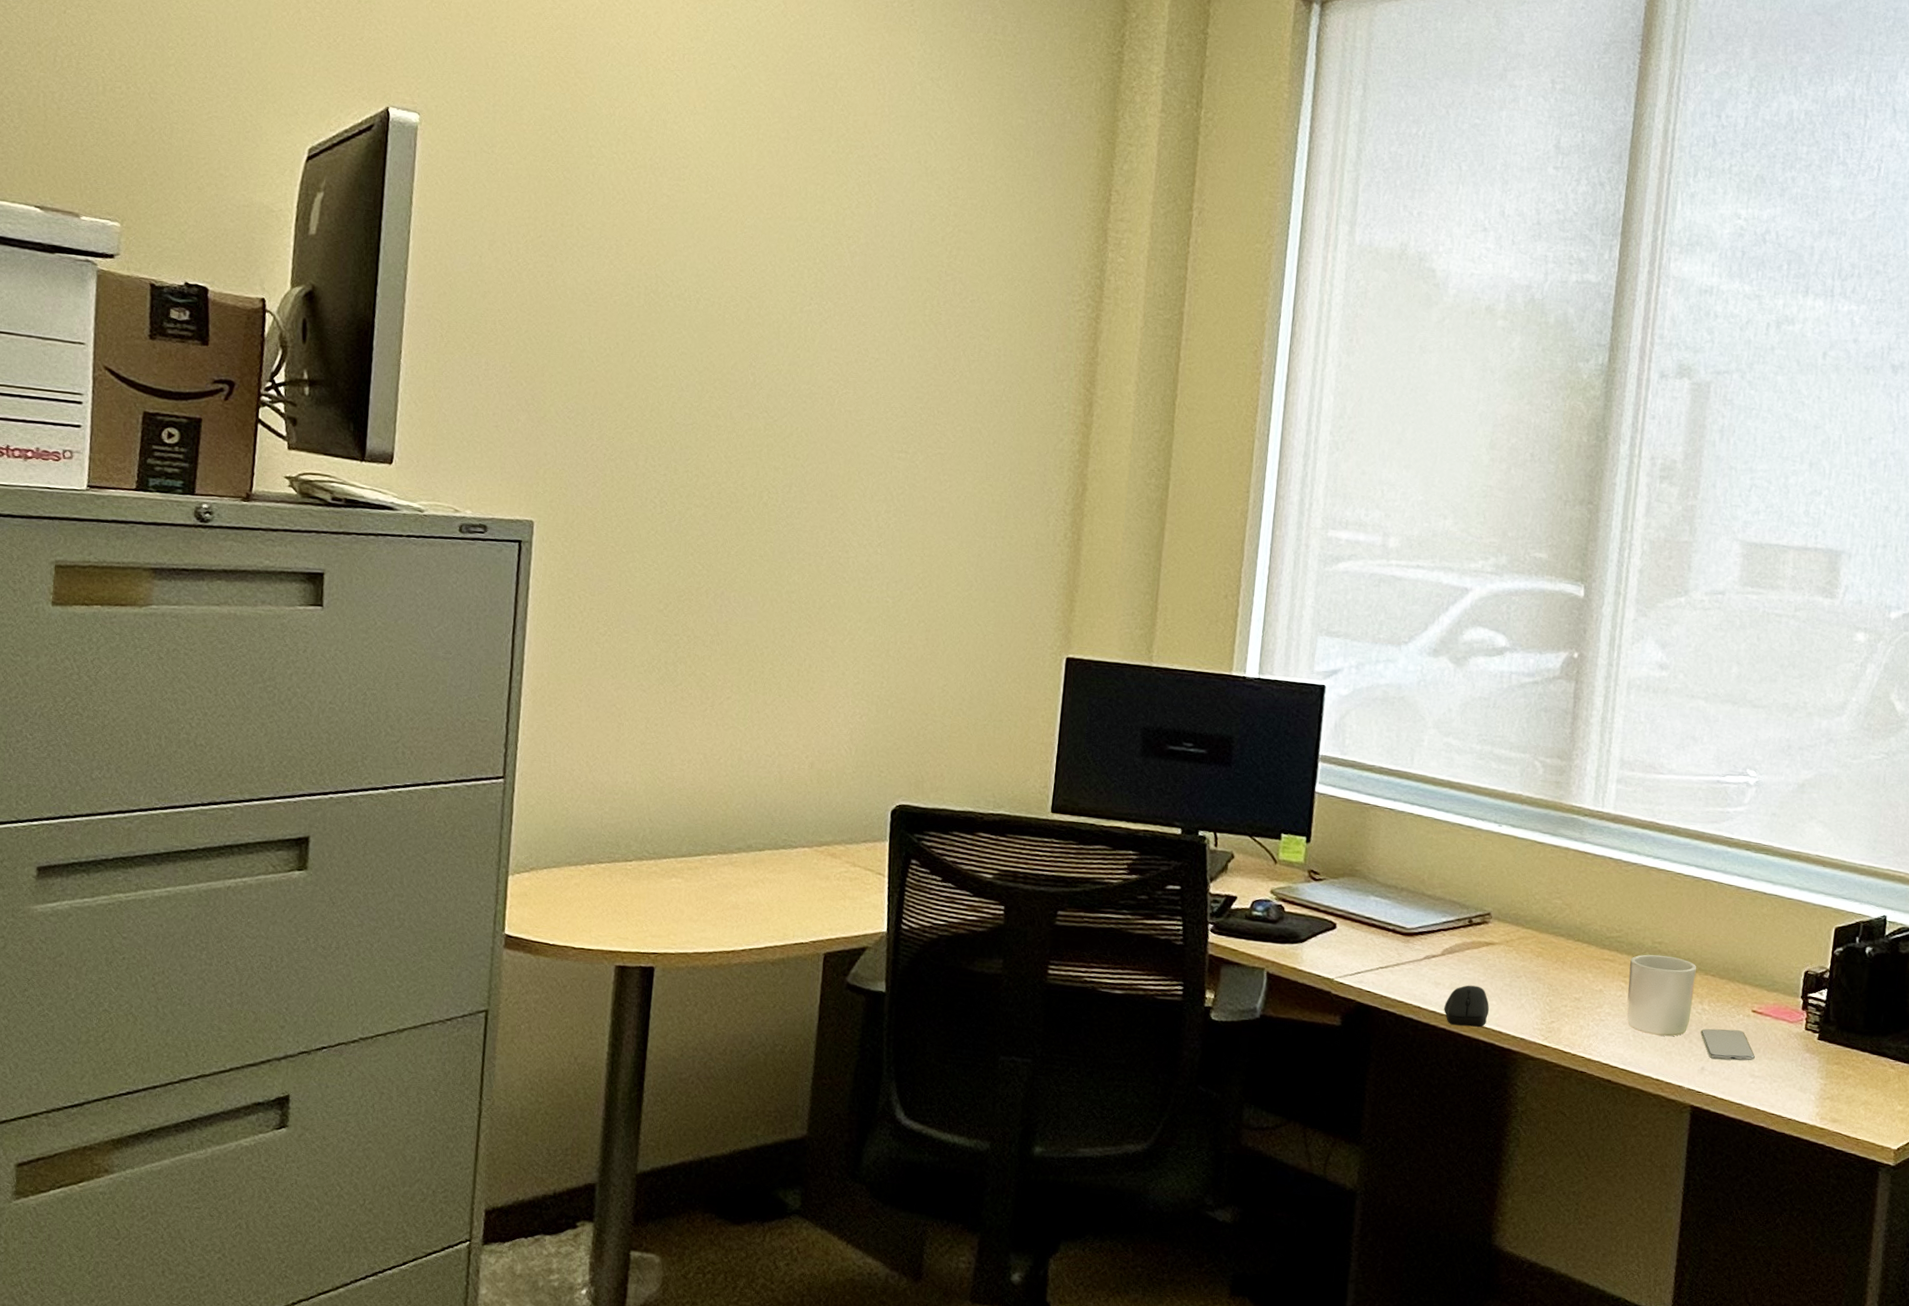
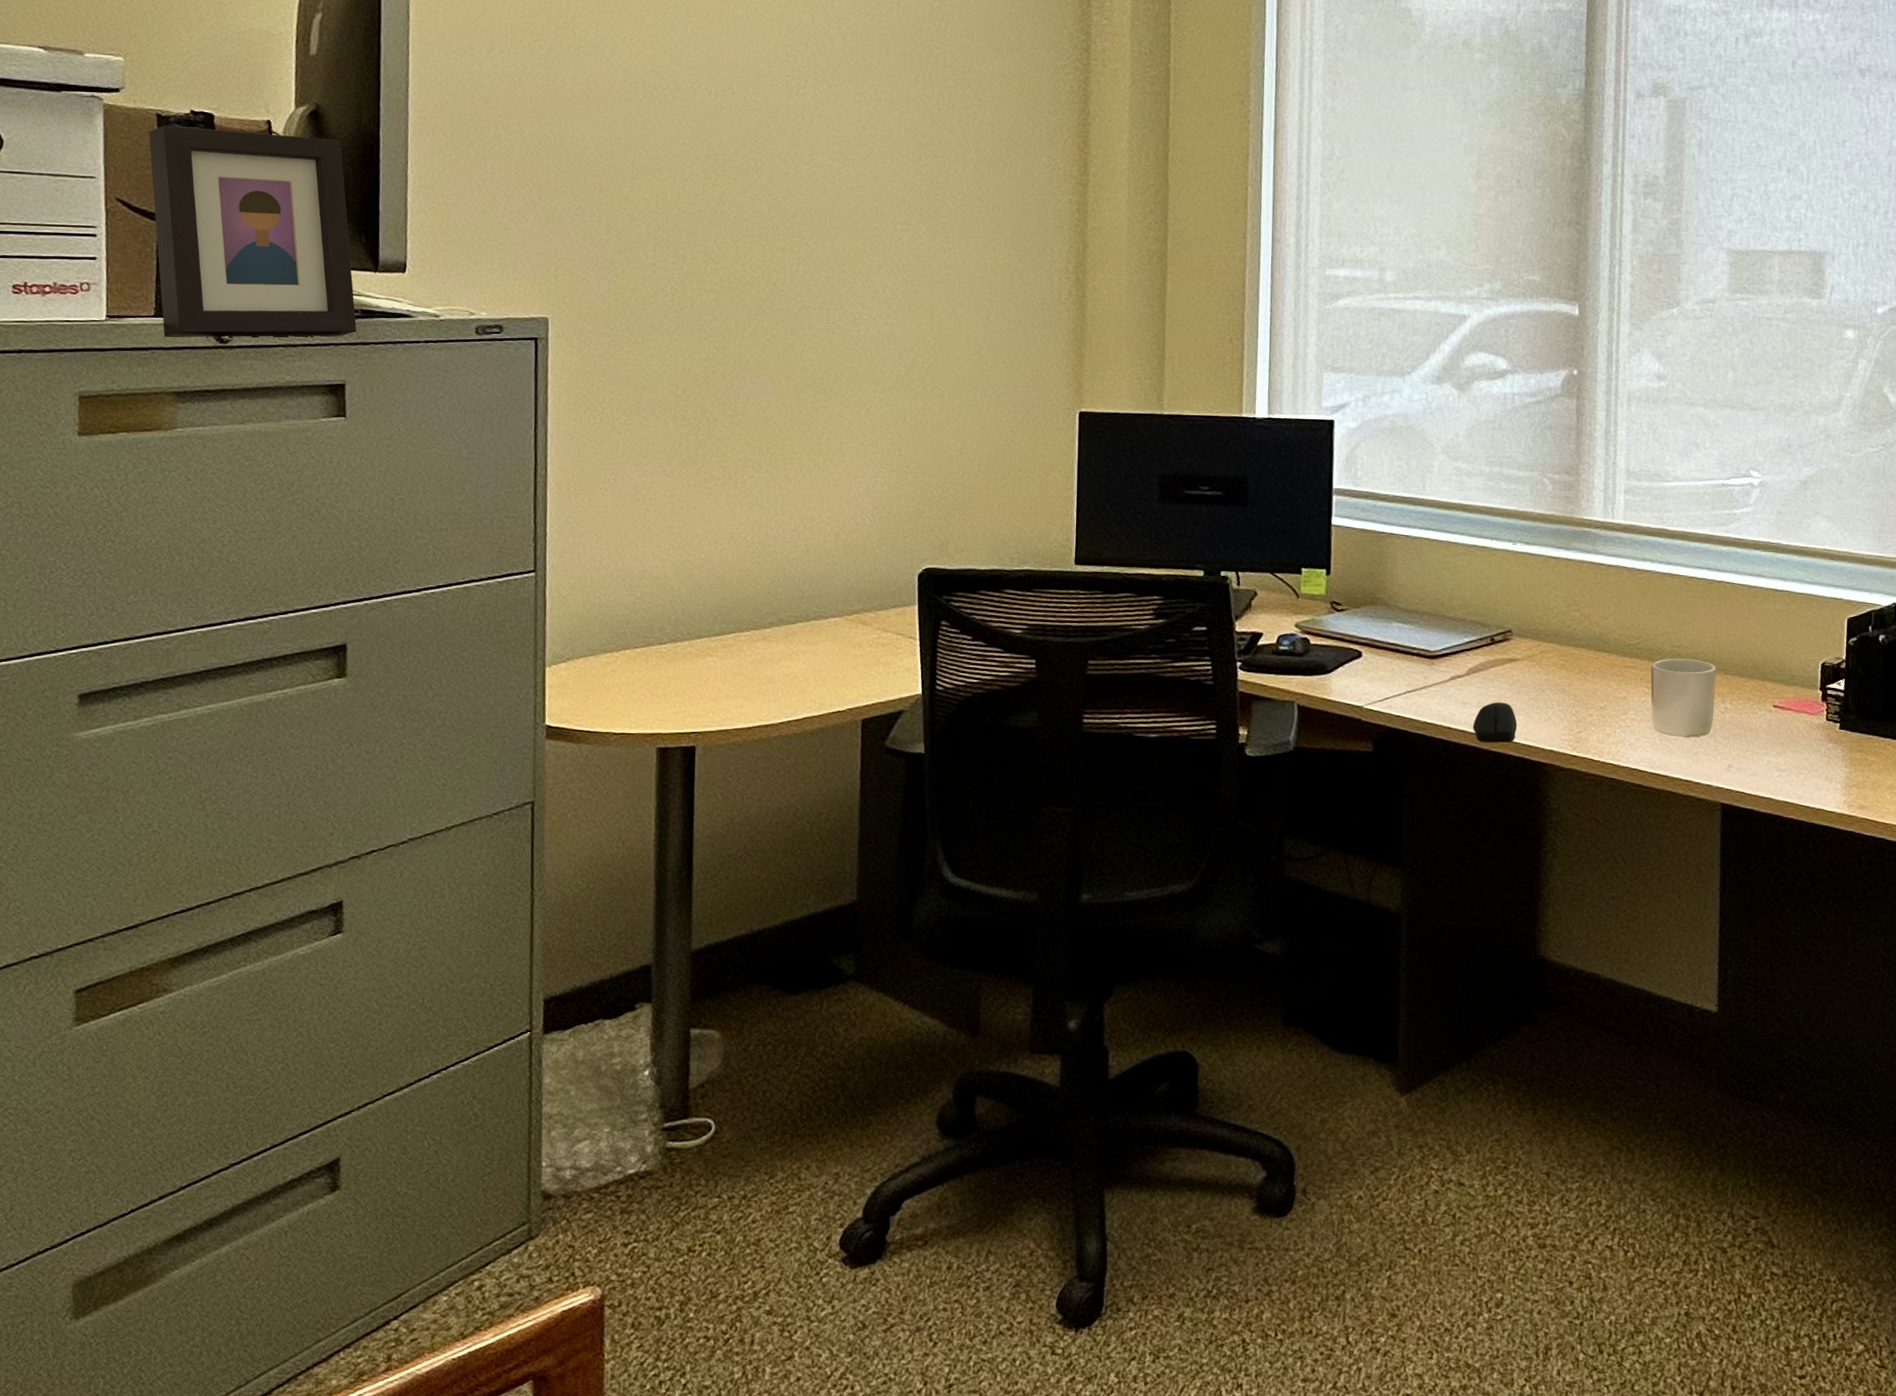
picture frame: none [141,295,340,524] -> present [149,125,357,338]
phone: present [1700,1028,1756,1061] -> none [1724,726,1780,757]

